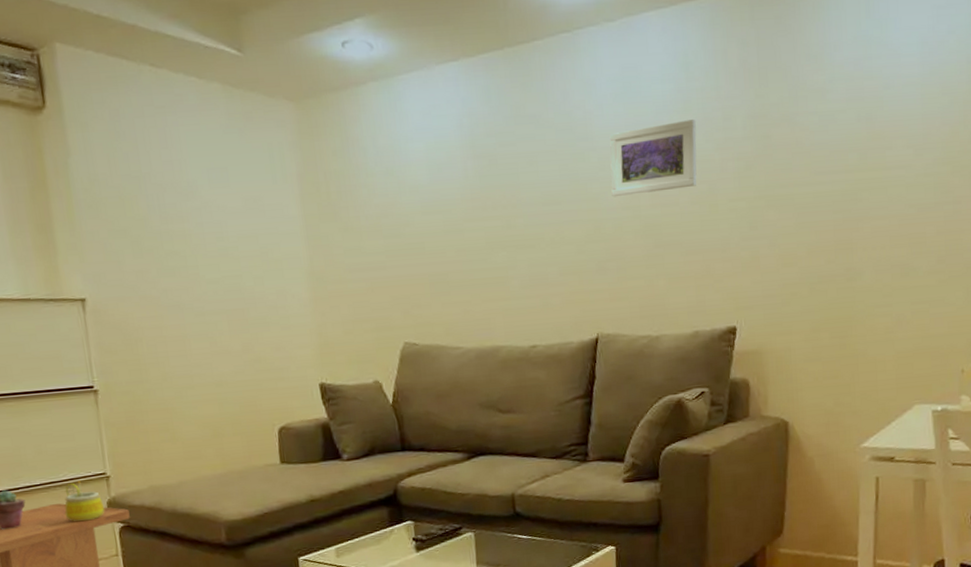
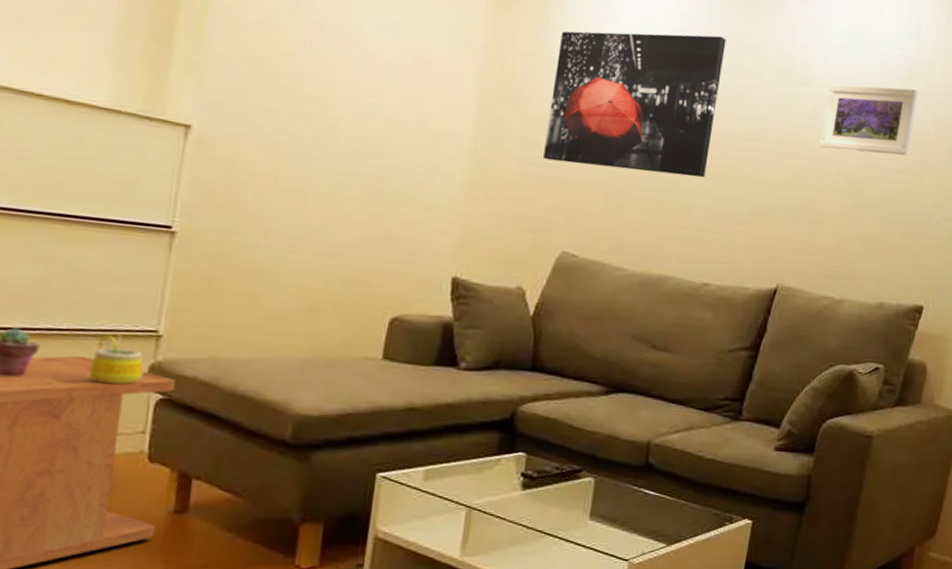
wall art: none [361,112,513,264] -> present [543,31,726,178]

